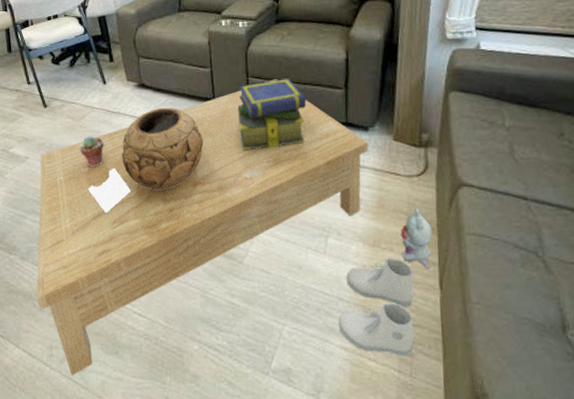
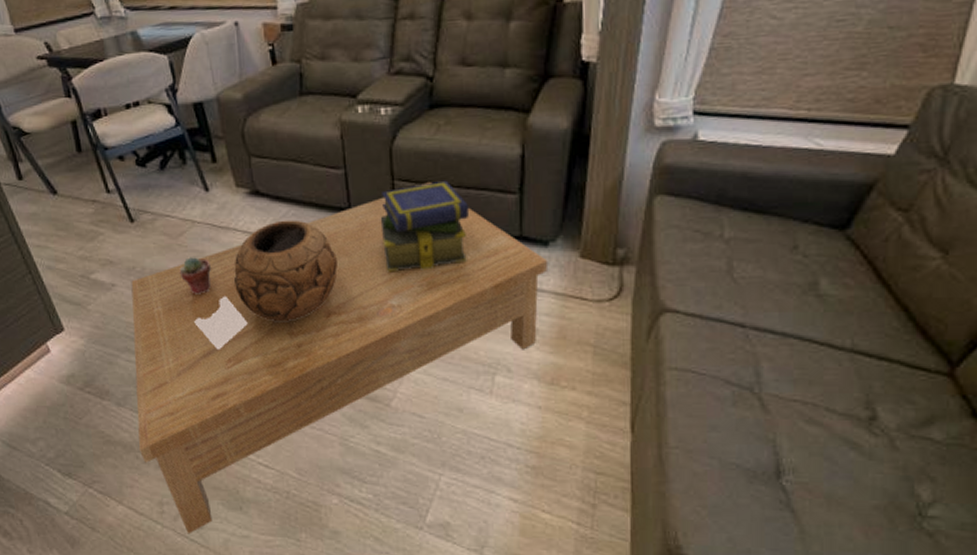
boots: present [338,258,415,357] -> none [506,398,601,508]
plush toy: present [401,208,433,269] -> none [585,339,625,410]

